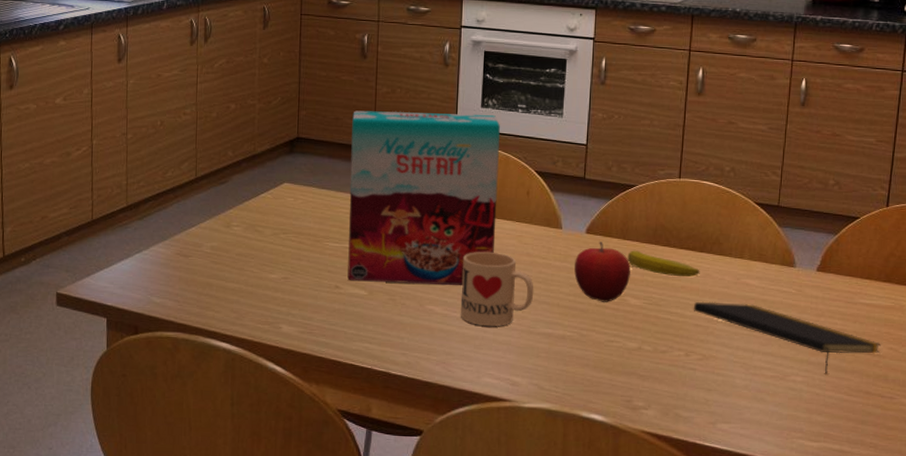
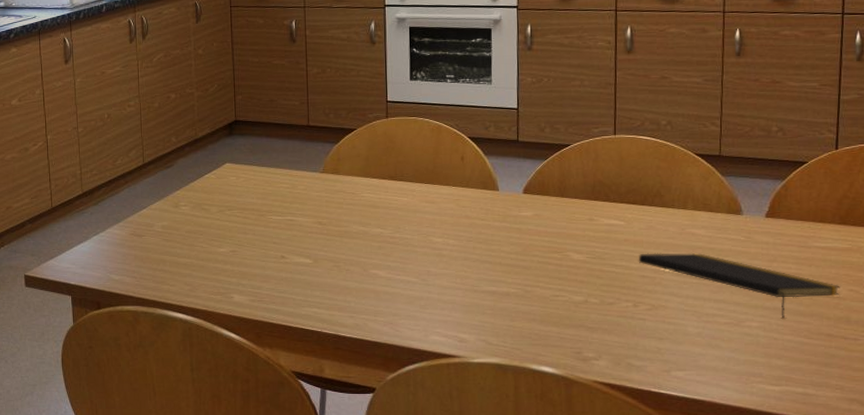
cereal box: present [347,110,500,285] -> none [286,86,433,251]
mug: present [460,251,534,326] -> none [403,216,475,287]
fruit: present [574,242,631,302] -> none [514,201,571,259]
banana: present [627,250,700,277] -> none [567,207,643,231]

